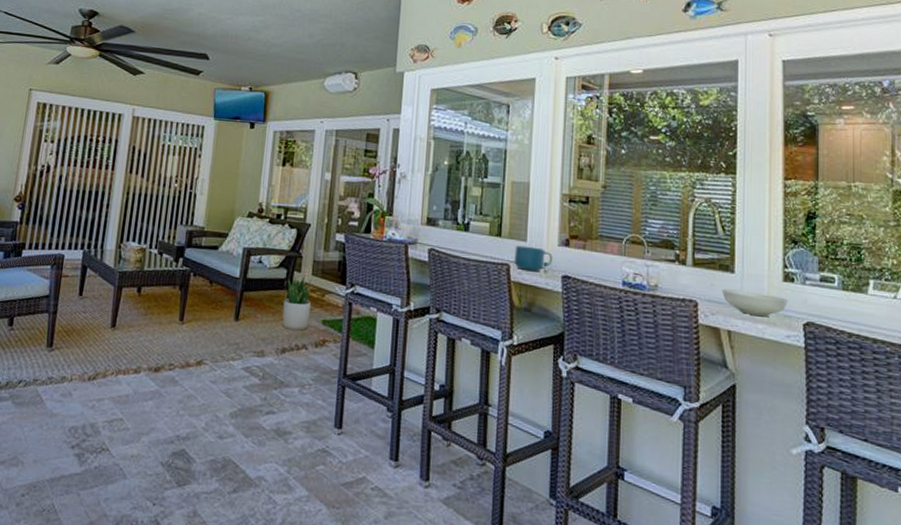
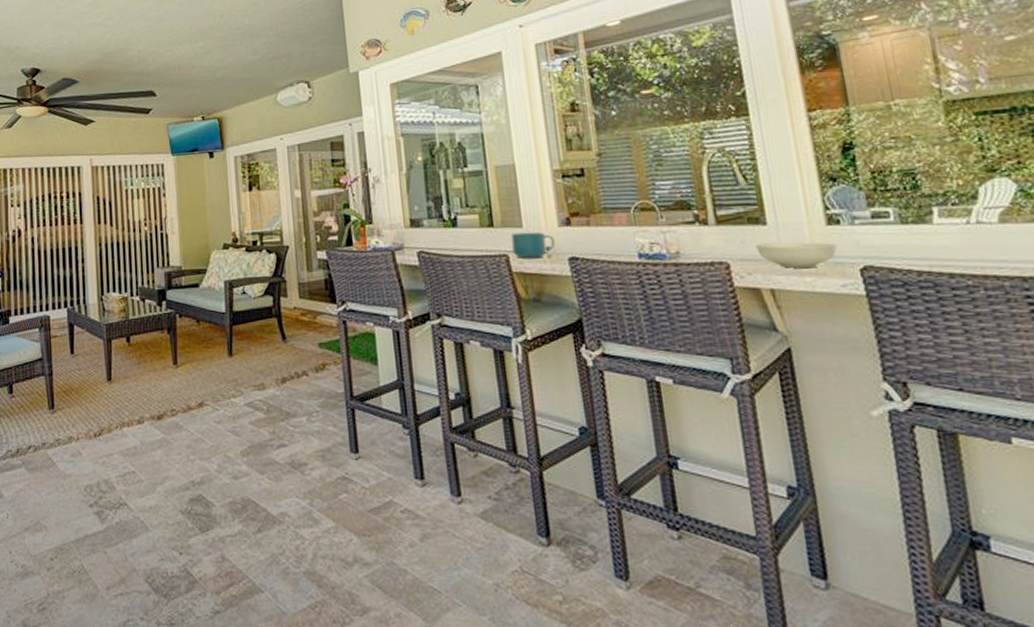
planter: present [282,275,313,332] -> none [274,299,305,359]

